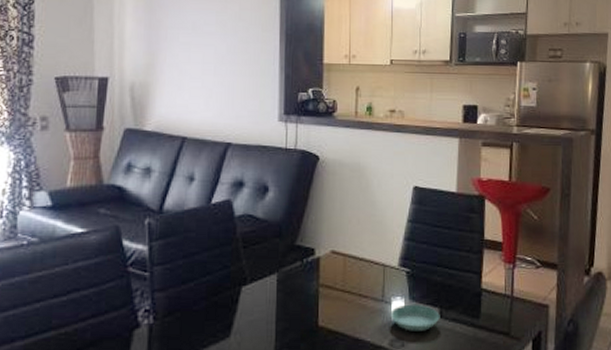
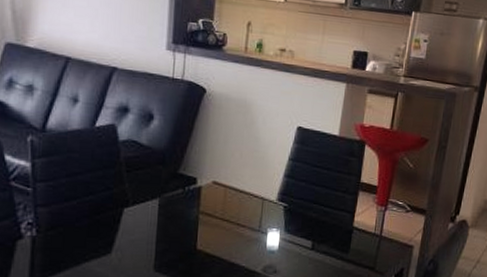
saucer: present [390,304,440,331] -> none [265,235,312,261]

